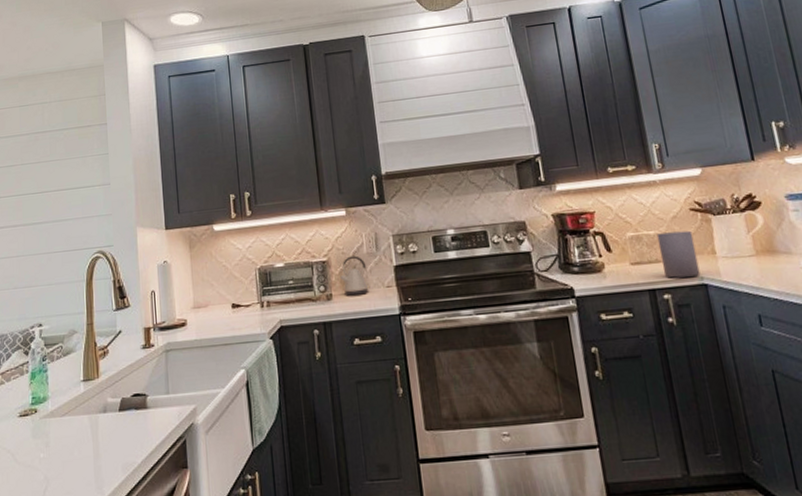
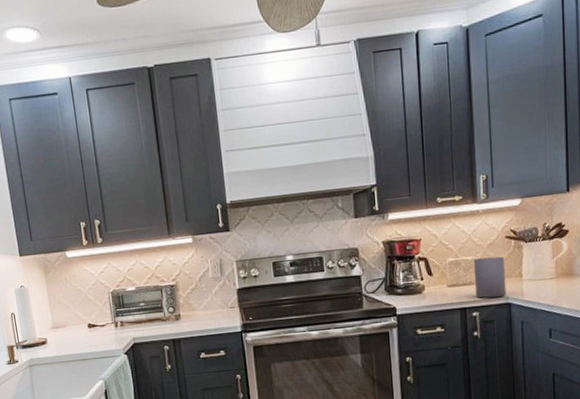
kettle: present [339,255,370,297] -> none [186,280,215,317]

